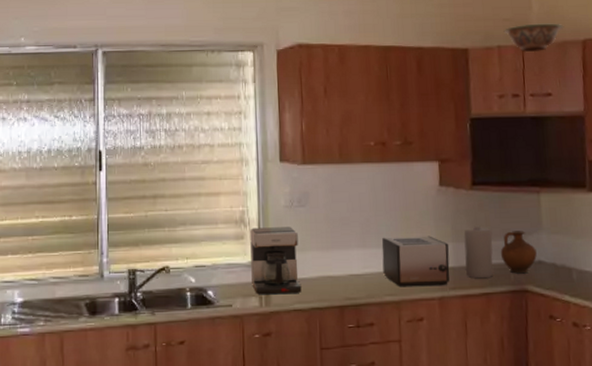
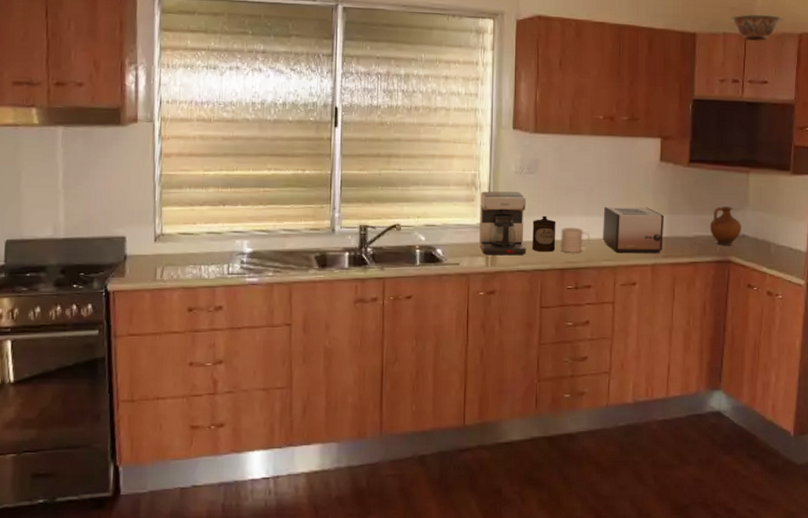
canister: none [306,250,333,290] -> present [532,215,556,253]
mug: none [337,262,370,289] -> present [561,228,590,253]
paper towel holder: present [464,225,493,279] -> none [678,200,704,249]

